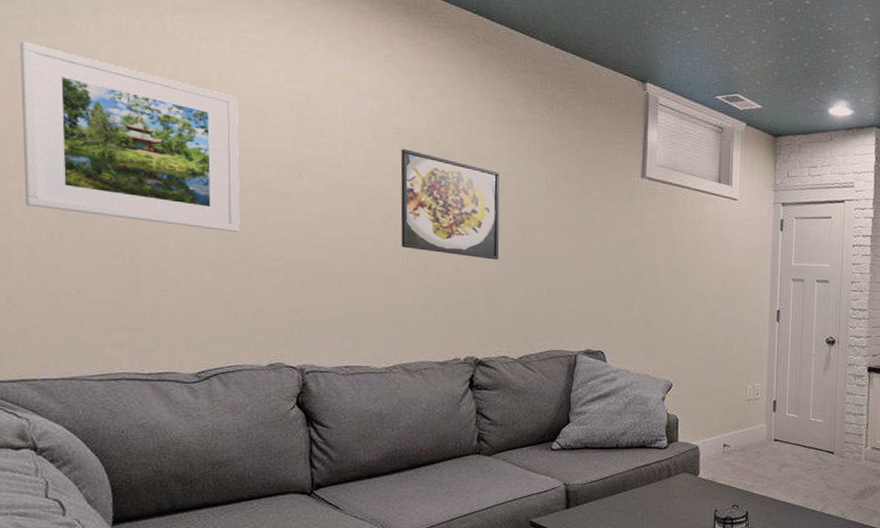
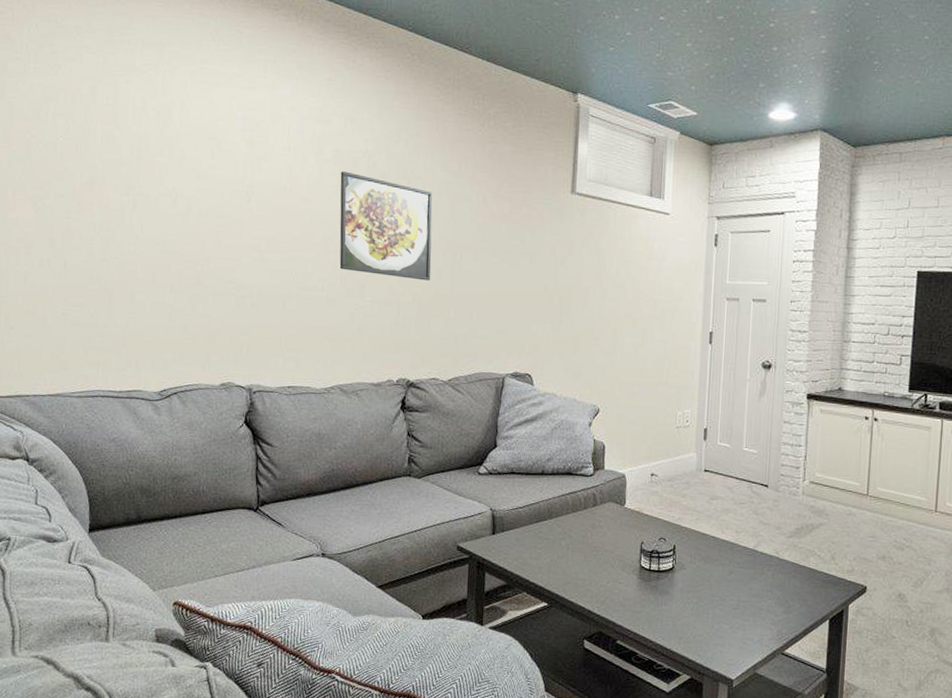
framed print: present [20,42,240,232] -> none [17,83,198,256]

